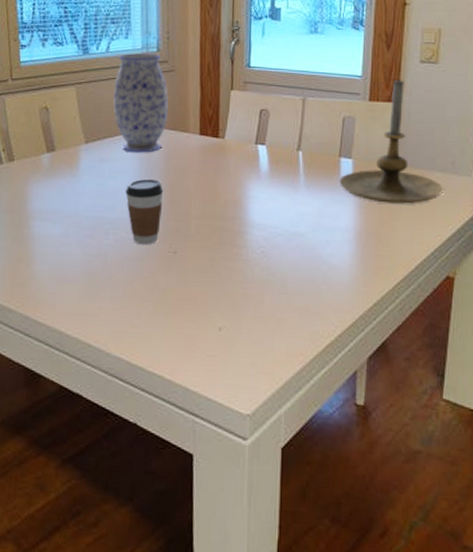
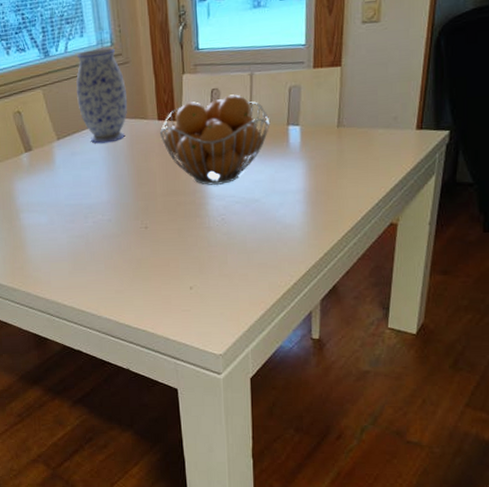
coffee cup: present [125,178,164,245] -> none [97,165,132,224]
fruit basket: none [201,117,321,214] -> present [160,94,271,186]
candle holder: present [339,80,444,204] -> none [288,43,387,164]

